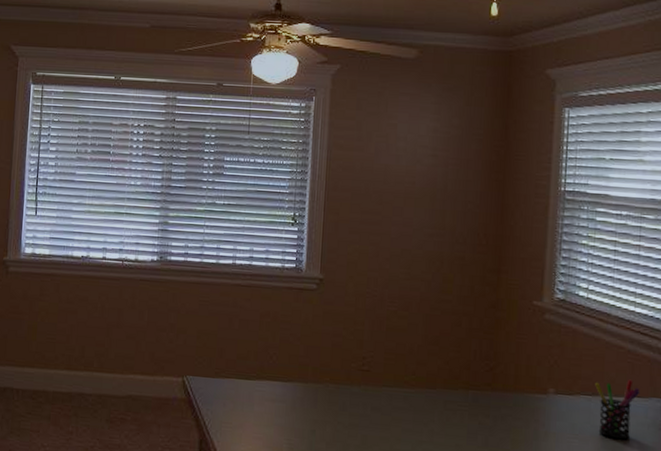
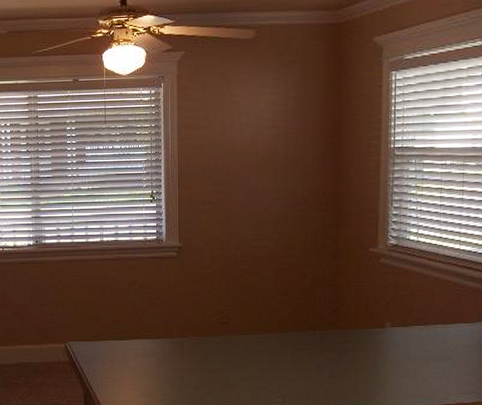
pen holder: present [595,379,640,439] -> none [426,308,466,359]

